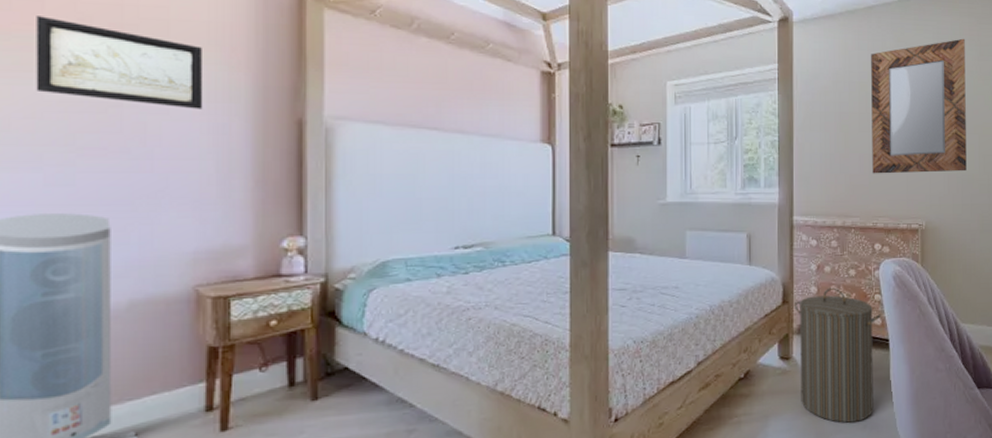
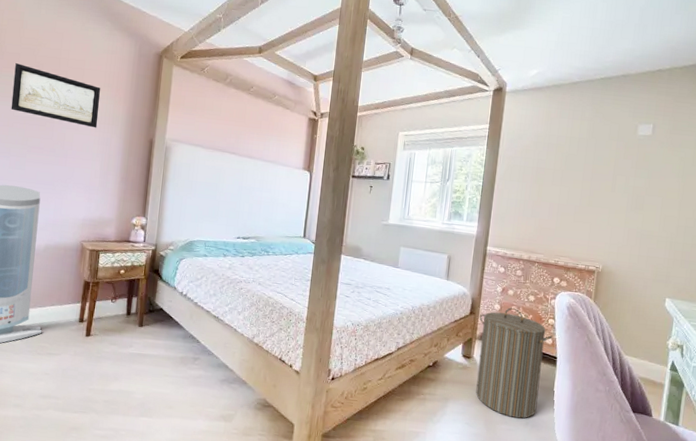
home mirror: present [871,38,967,174] -> none [559,113,660,228]

